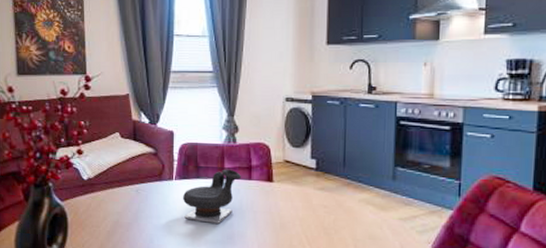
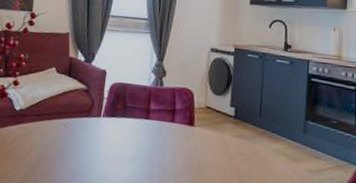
teapot: present [182,169,242,224] -> none [107,110,166,163]

